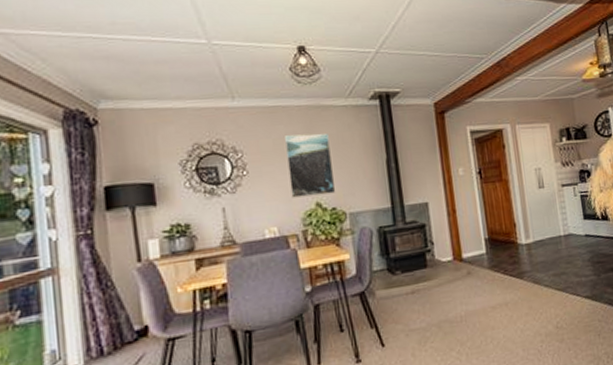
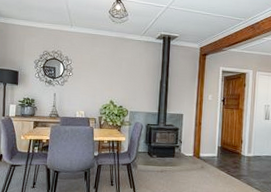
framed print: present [285,133,336,198] -> none [96,55,126,97]

